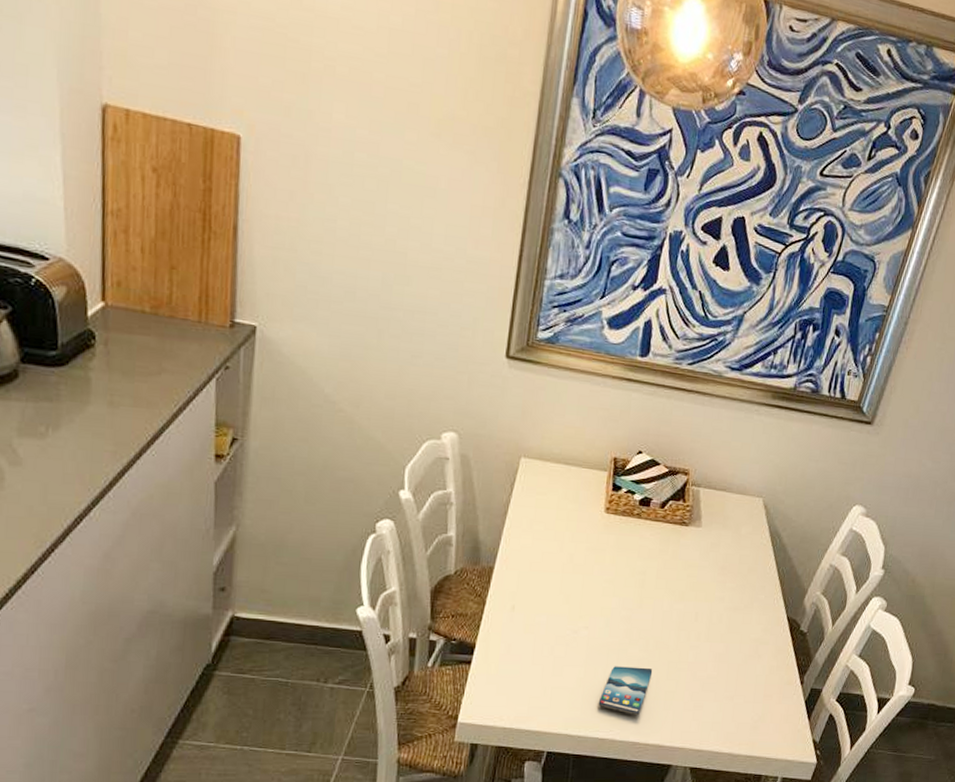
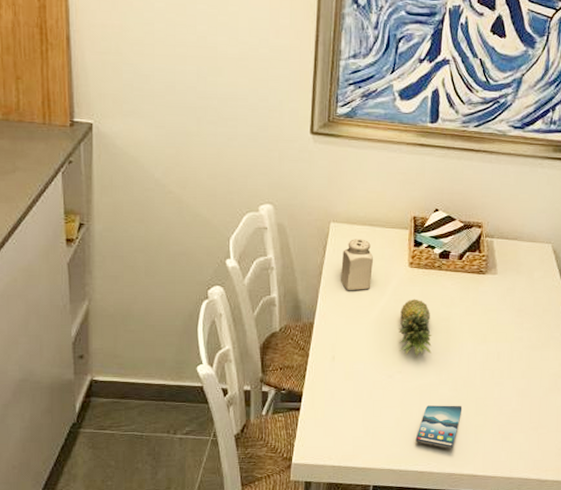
salt shaker: none [528,477,566,535] -> present [341,239,373,290]
fruit: none [587,548,625,612] -> present [398,299,432,357]

